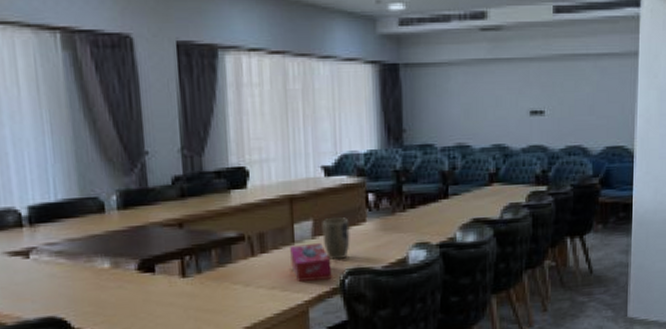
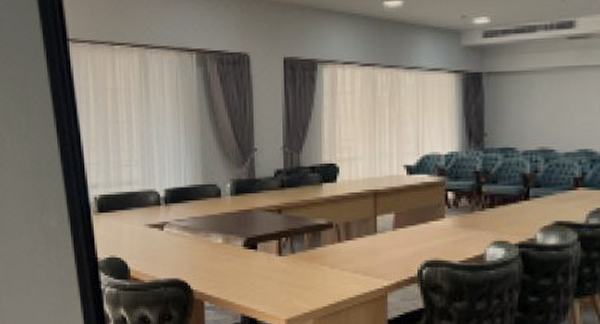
tissue box: present [290,243,332,282] -> none [373,235,410,268]
plant pot: present [322,217,350,261] -> none [403,213,429,252]

